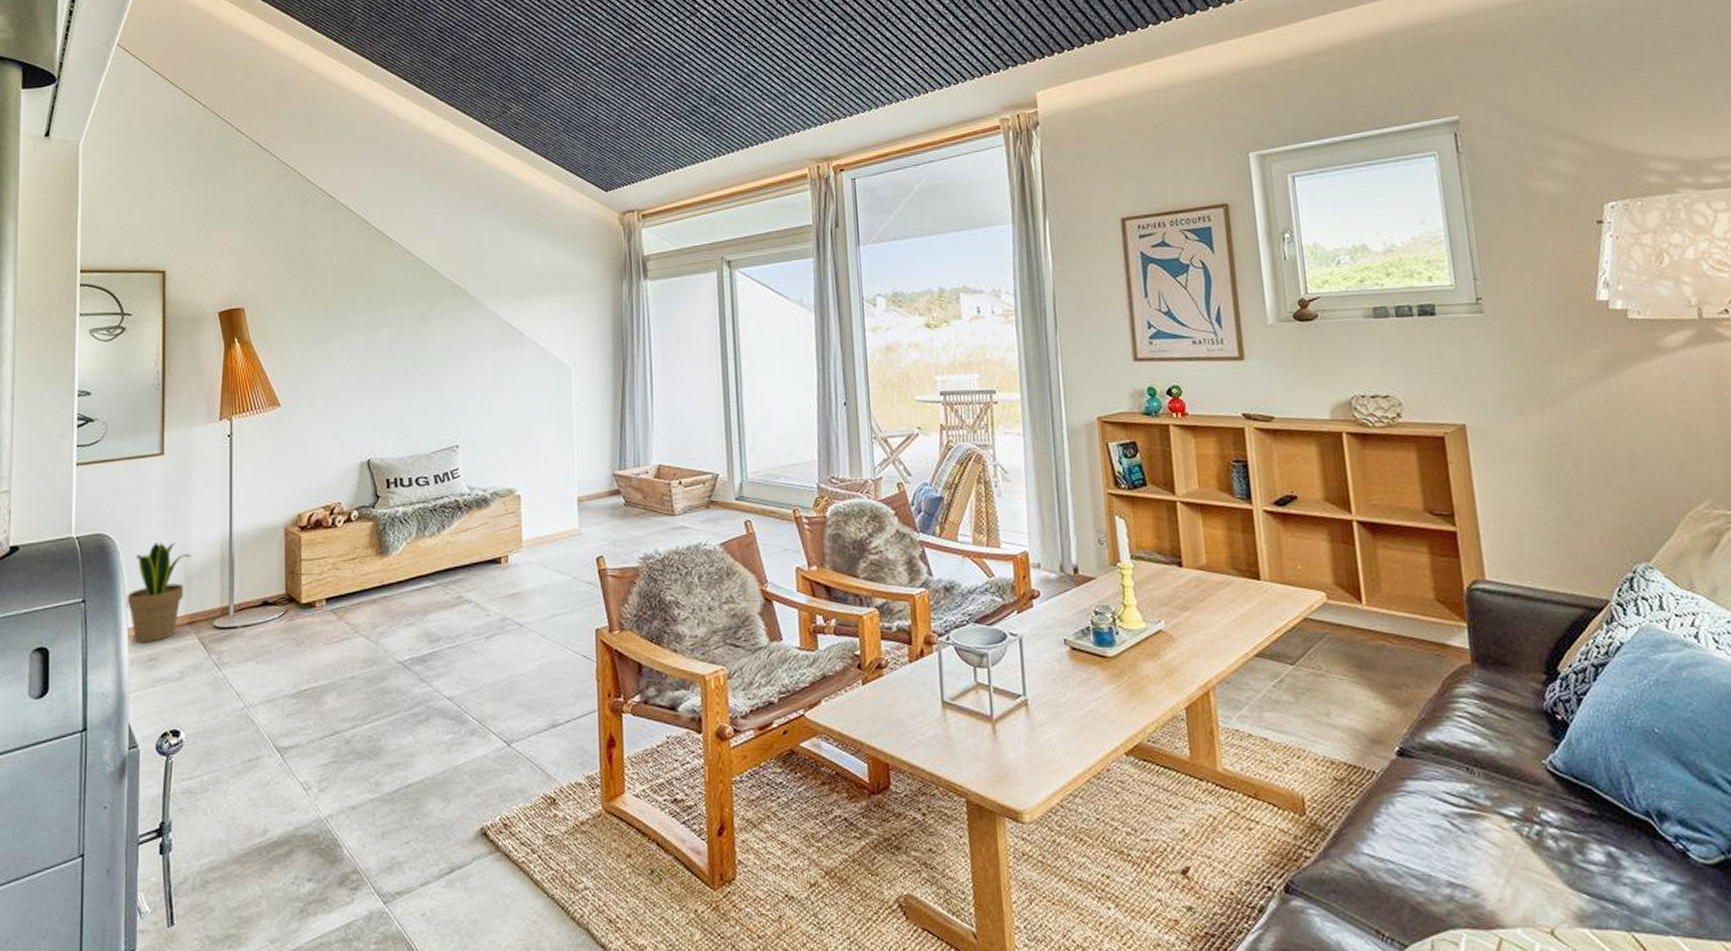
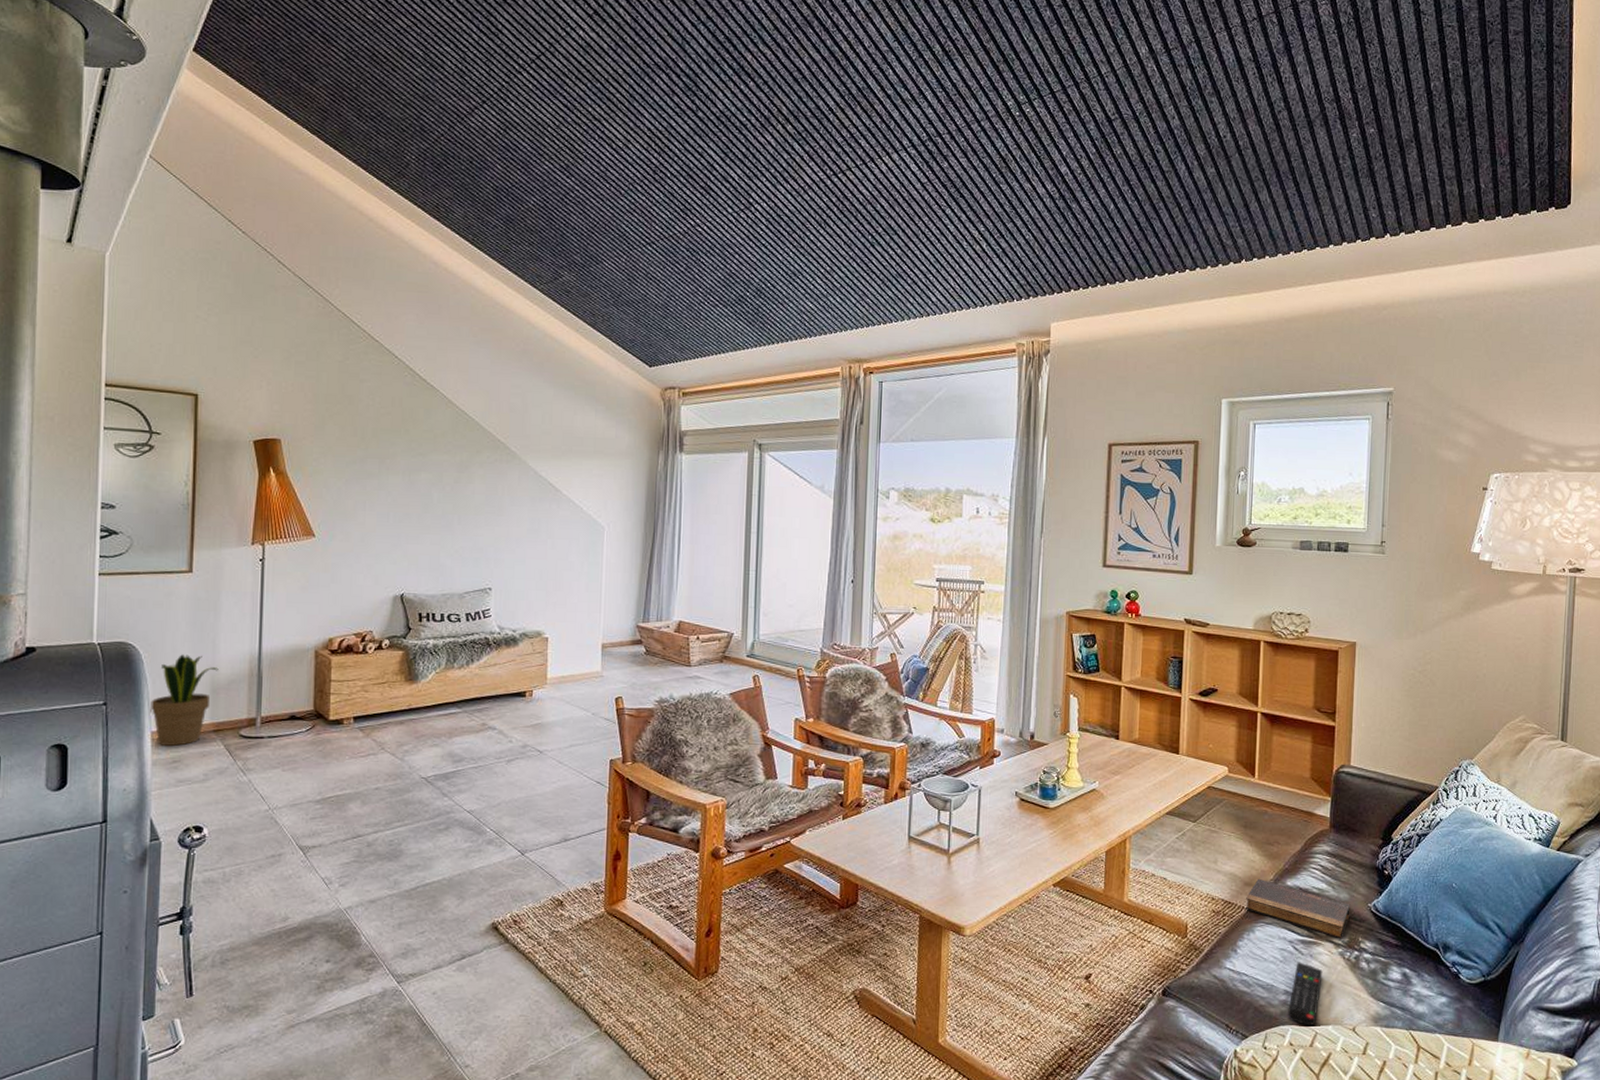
book: none [1375,733,1520,809] -> present [1244,878,1350,939]
remote control: none [1456,842,1498,928] -> present [1288,962,1323,1025]

